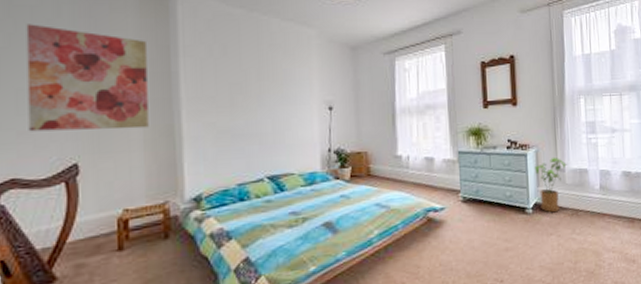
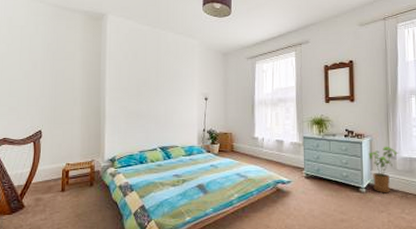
wall art: present [26,24,149,132] -> none [15,38,87,109]

